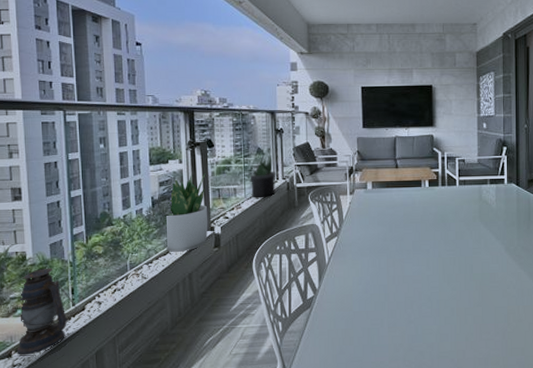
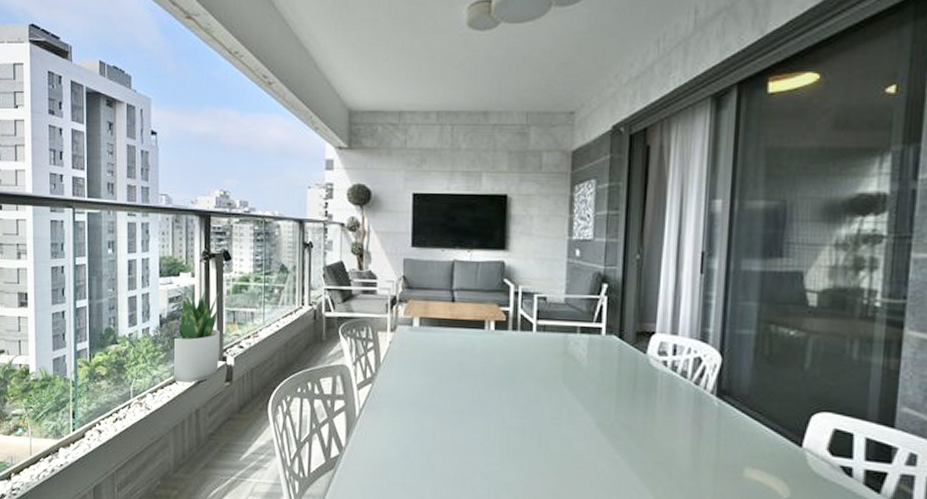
lantern: present [16,267,77,356] -> none [16,385,77,481]
planter: present [248,155,276,198] -> none [269,274,302,327]

